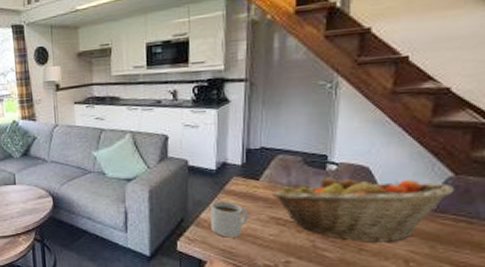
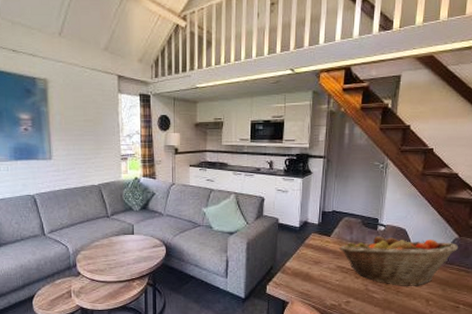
mug: present [210,201,249,238] -> none [293,253,322,282]

